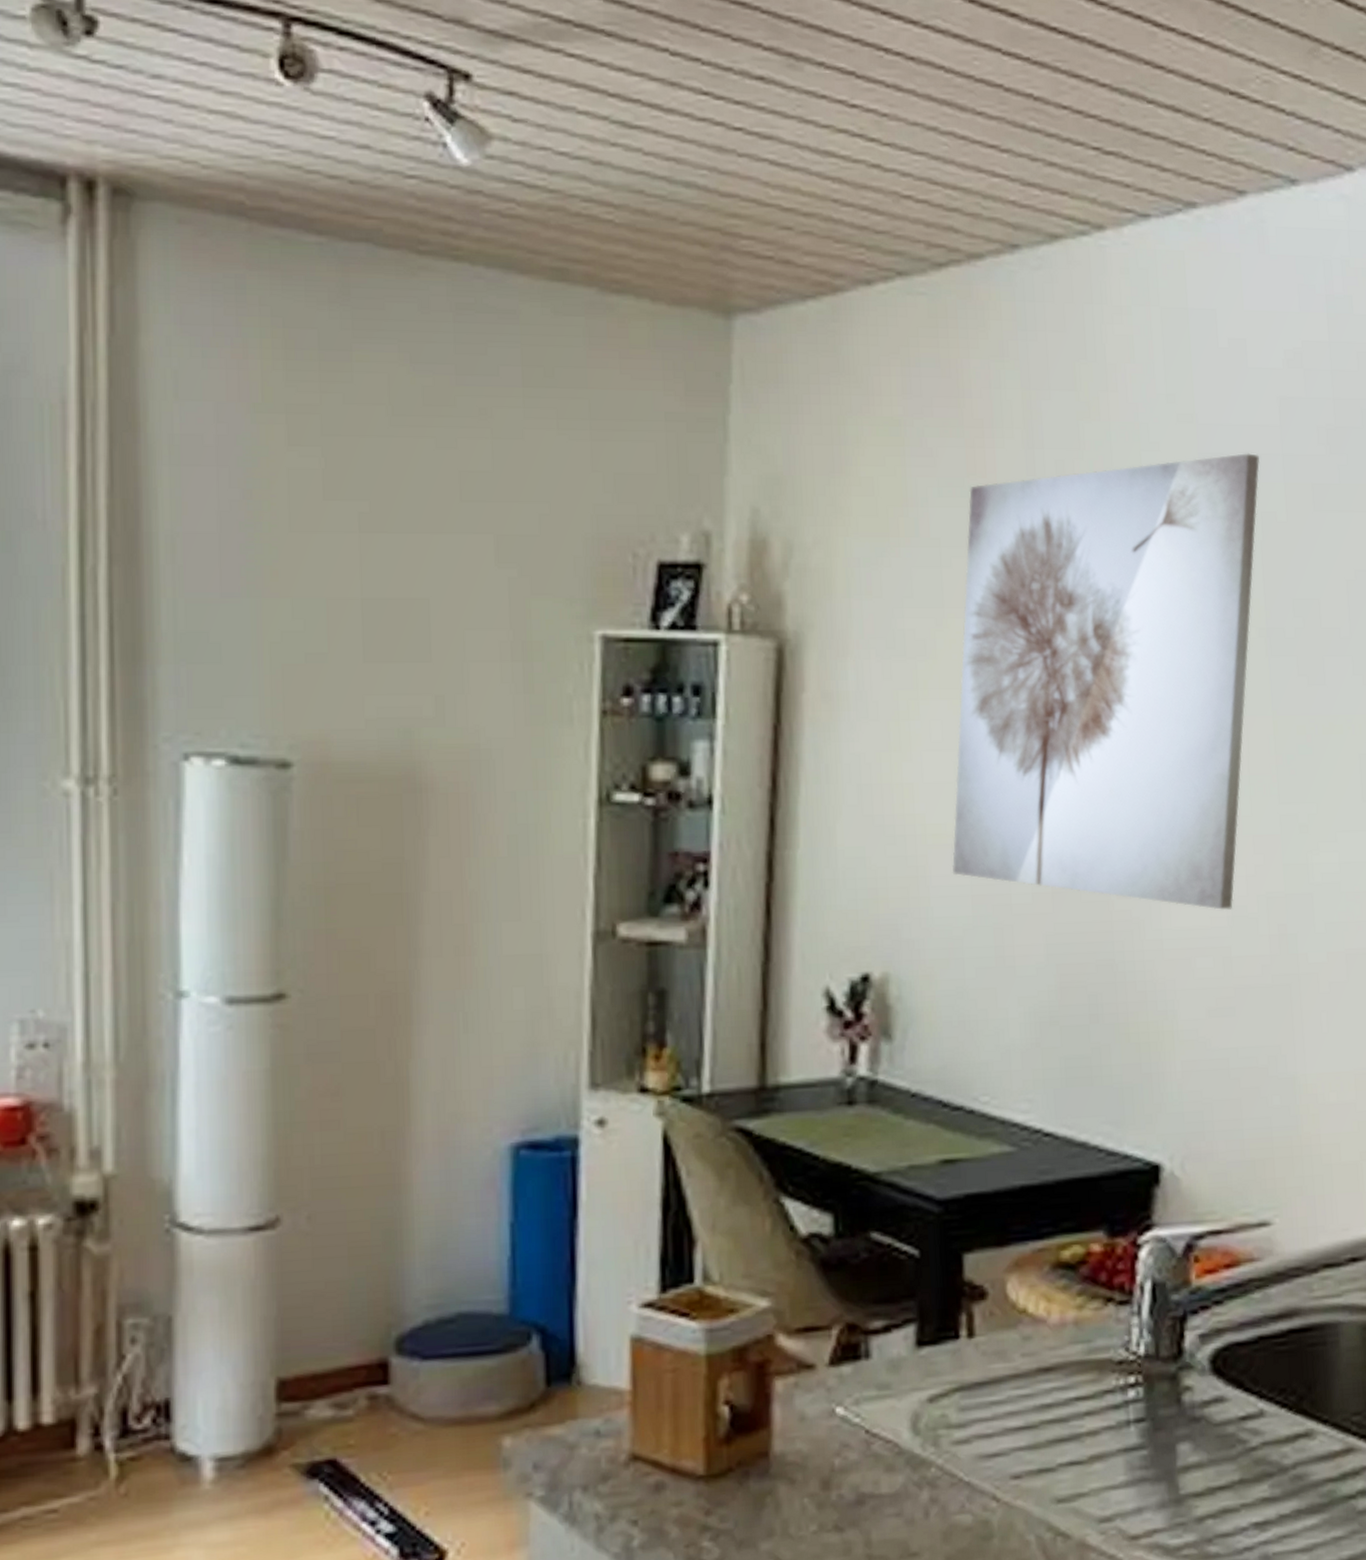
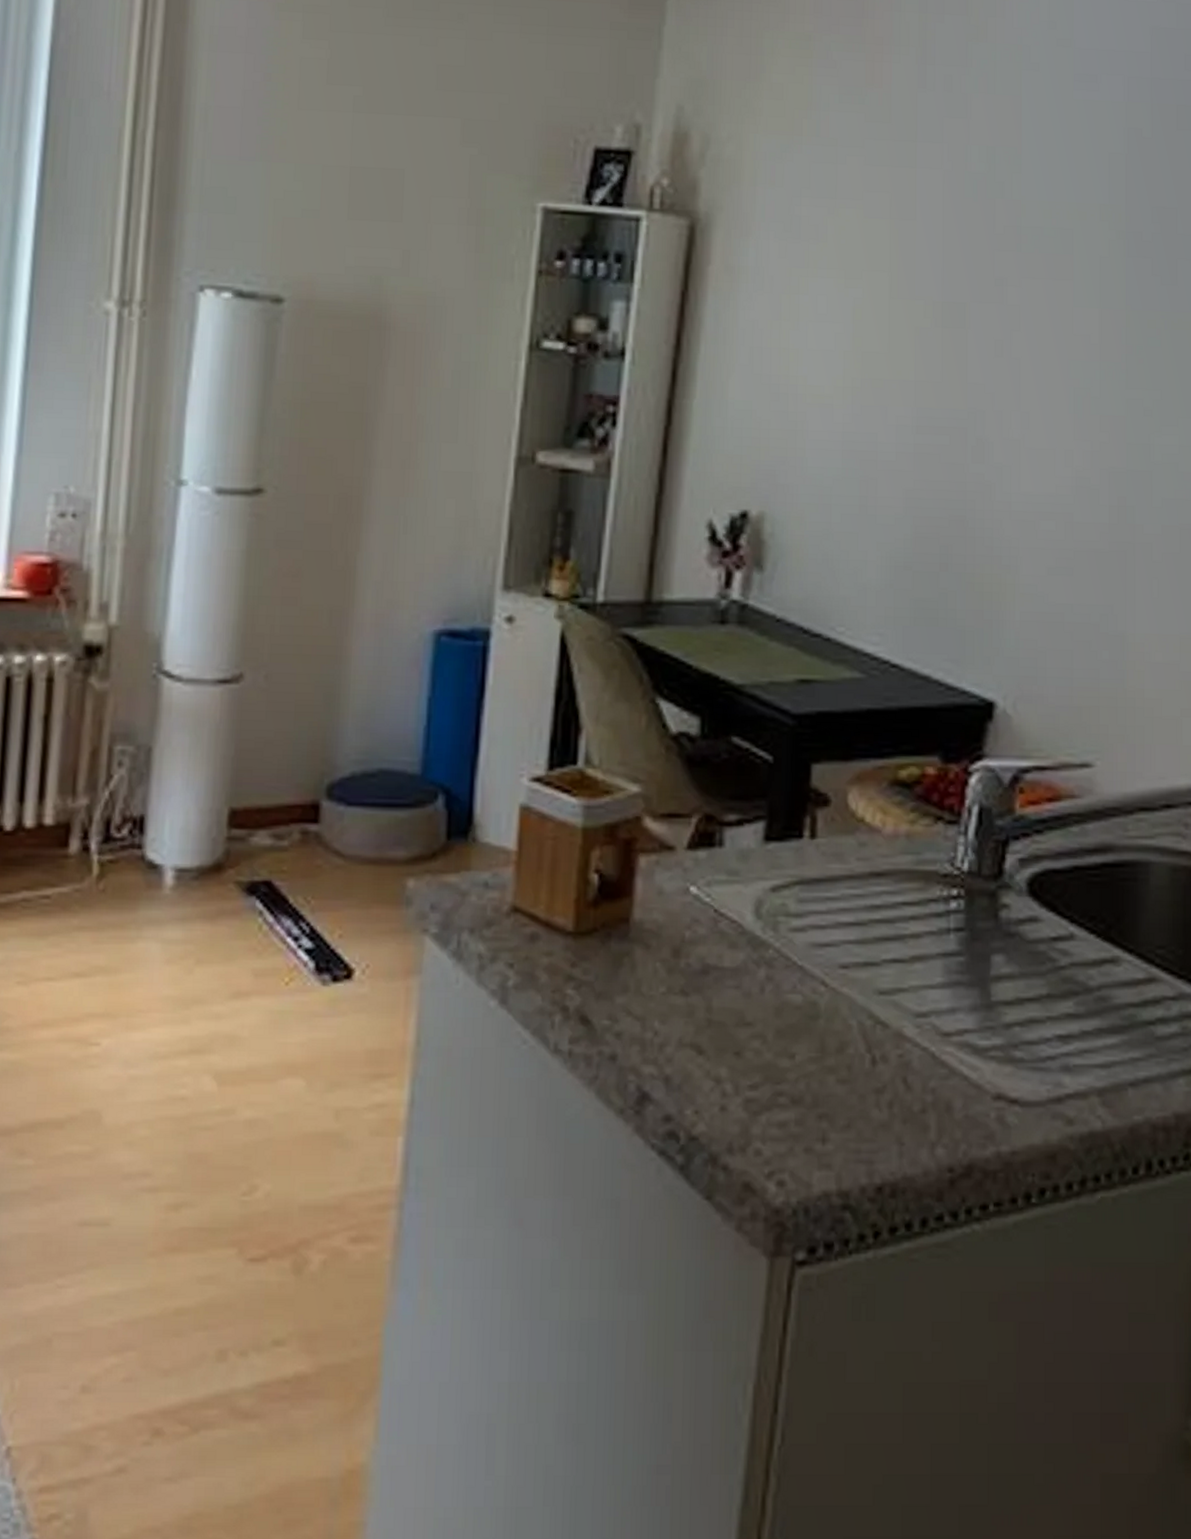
wall art: present [952,453,1260,910] -> none [827,75,1129,480]

